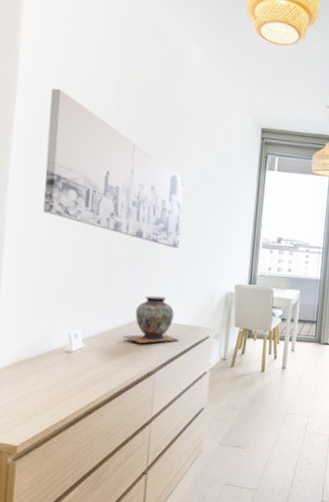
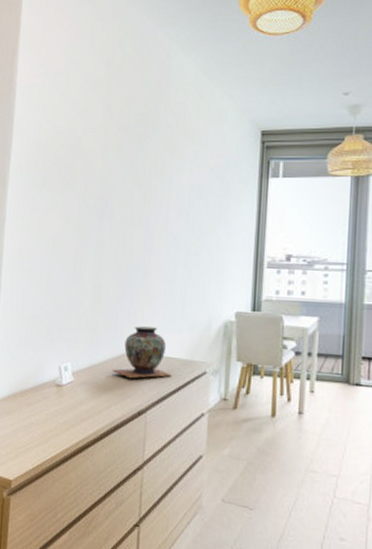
wall art: present [43,88,184,249] -> none [36,123,174,274]

